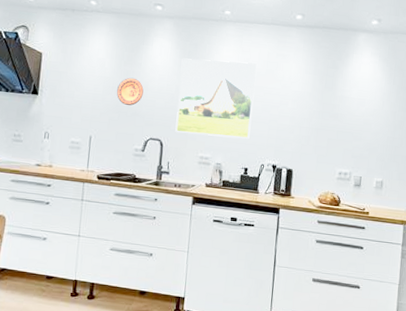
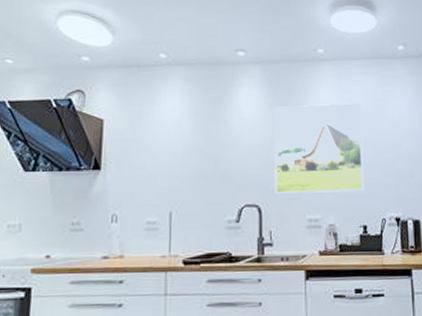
decorative plate: present [116,77,144,106] -> none [198,136,232,169]

